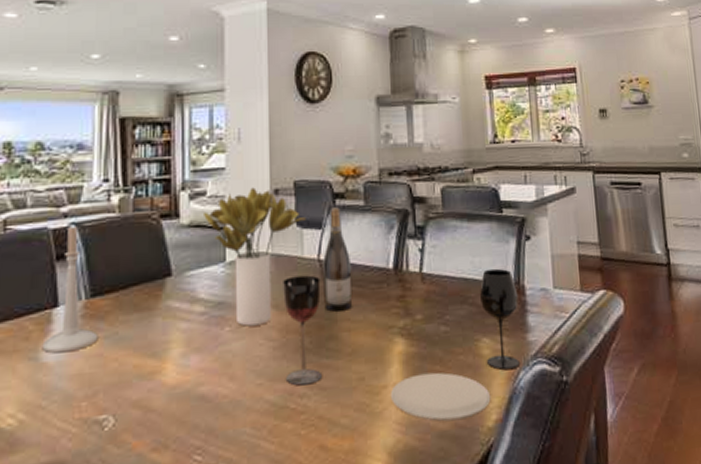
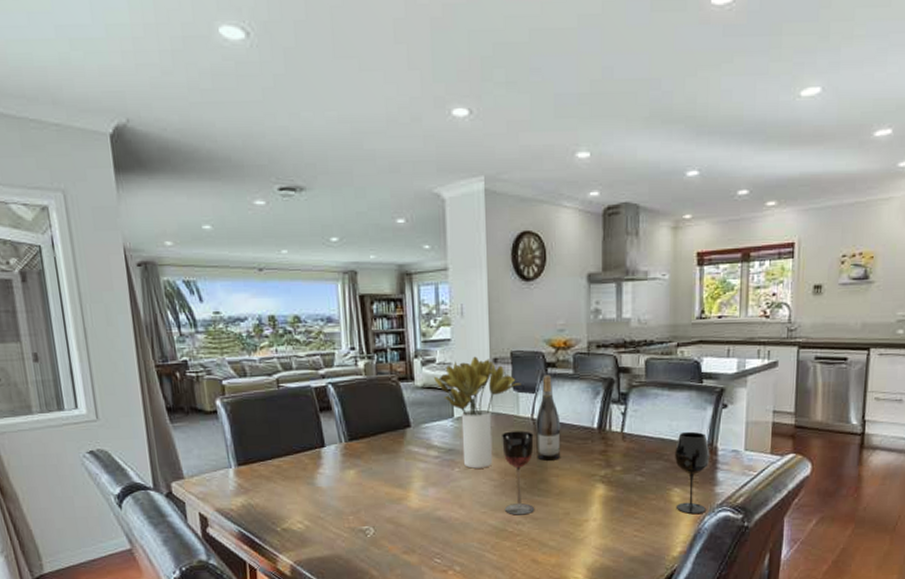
candlestick: present [42,226,98,354] -> none [316,385,357,481]
plate: present [390,372,491,422] -> none [590,512,678,550]

